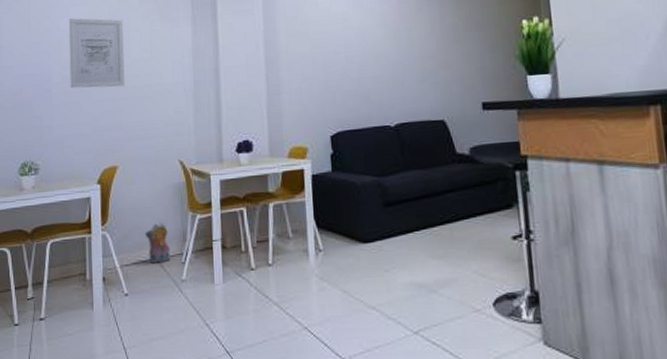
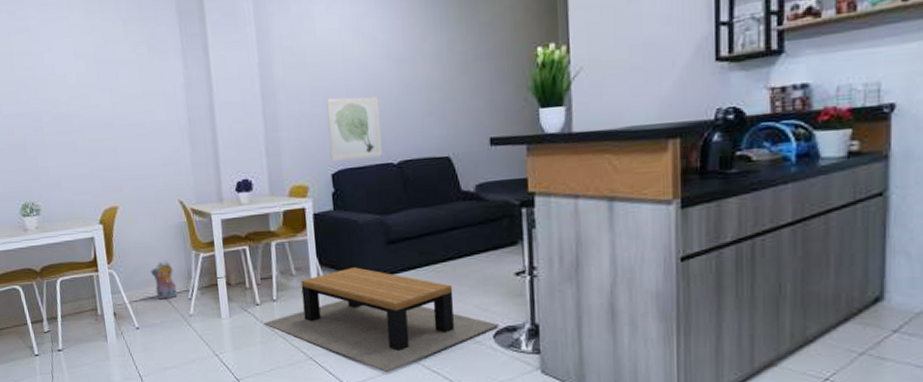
wall art: present [68,18,125,89] -> none [52,52,118,128]
coffee table: none [258,230,499,345] -> present [264,267,500,373]
wall art: none [327,63,380,124] -> present [326,97,382,162]

